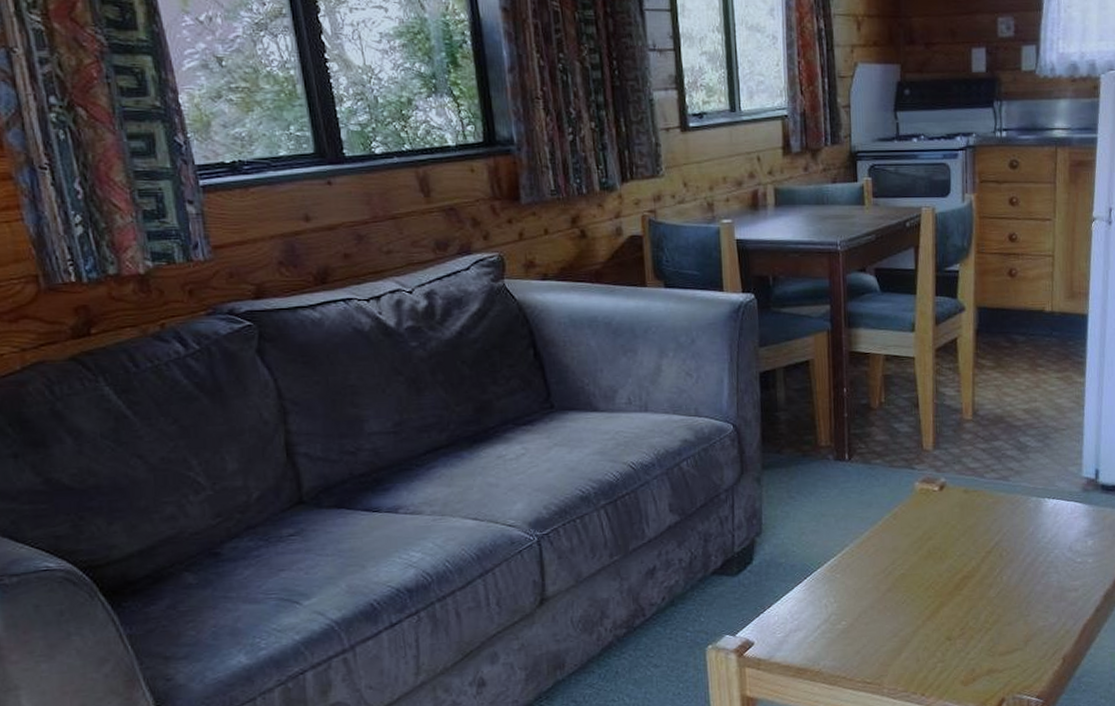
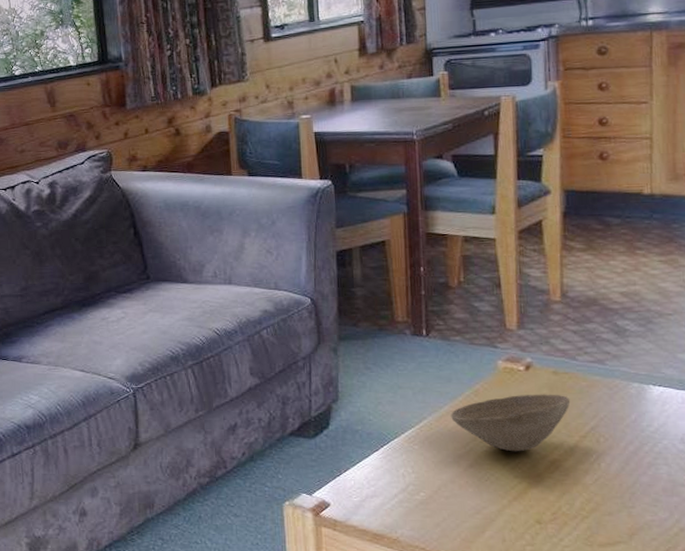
bowl: none [871,512,979,573] -> present [451,394,571,452]

